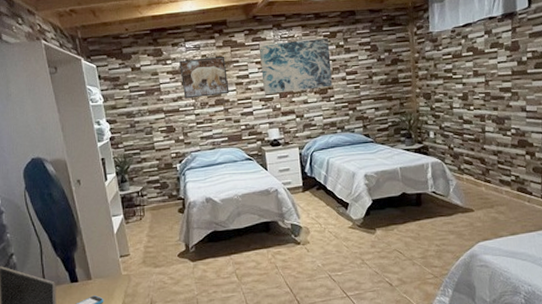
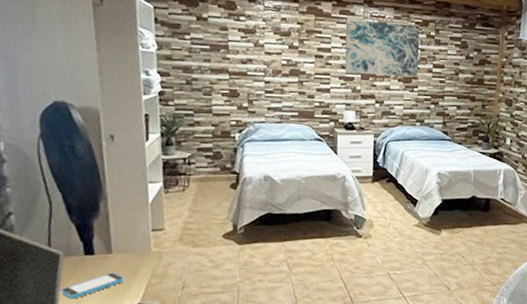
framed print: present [179,56,230,99] -> none [254,19,308,66]

